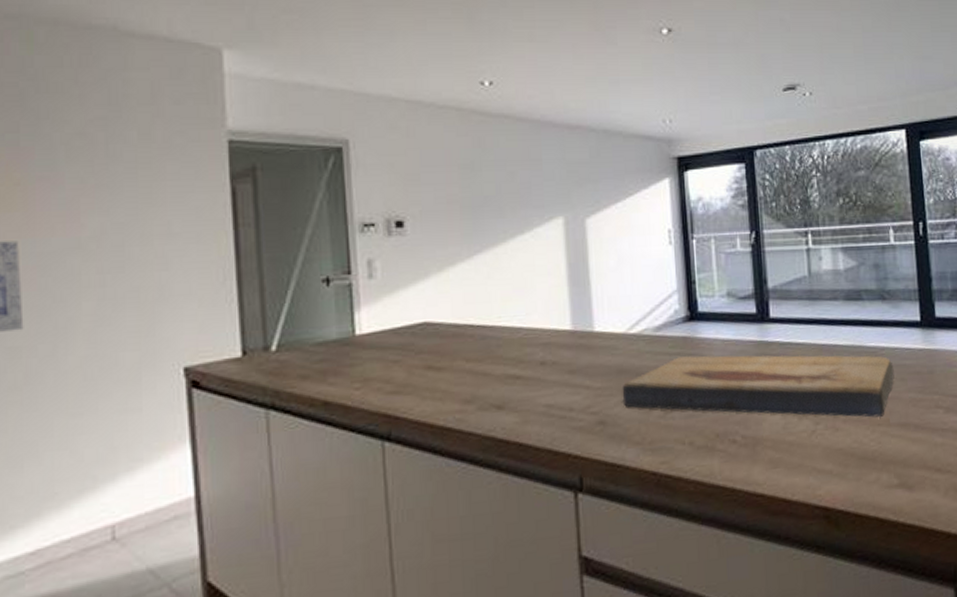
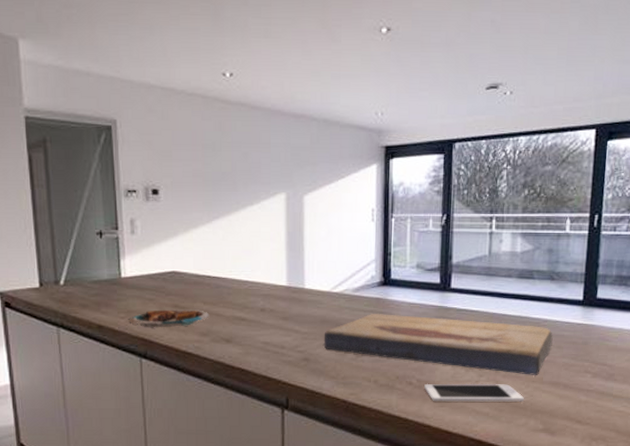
plate: none [364,369,474,400] -> present [127,309,210,328]
cell phone: none [751,431,873,463] -> present [424,383,525,402]

